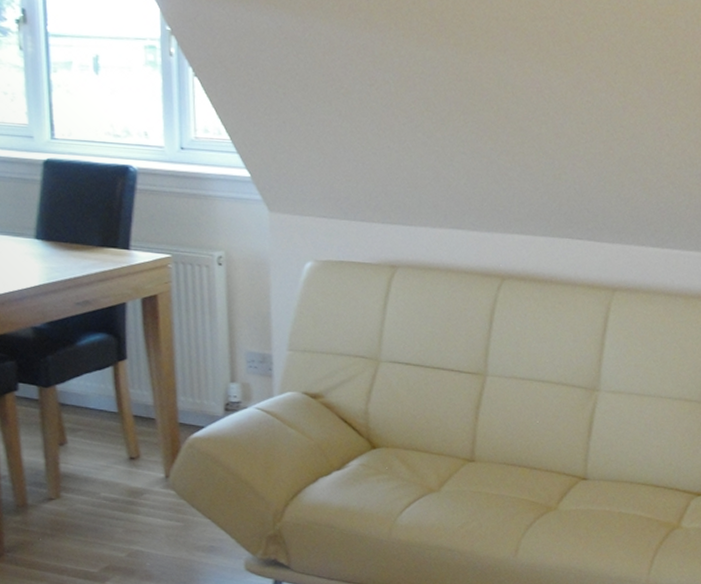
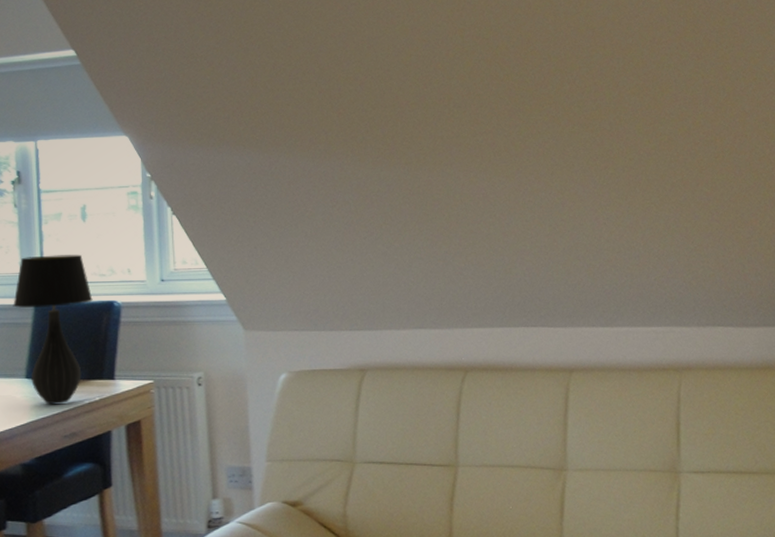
table lamp: none [20,107,107,270] -> present [13,254,93,405]

